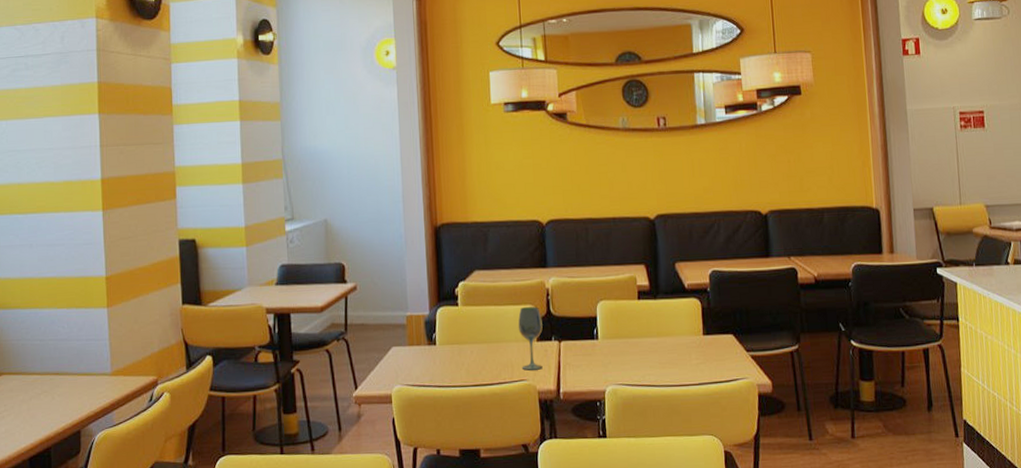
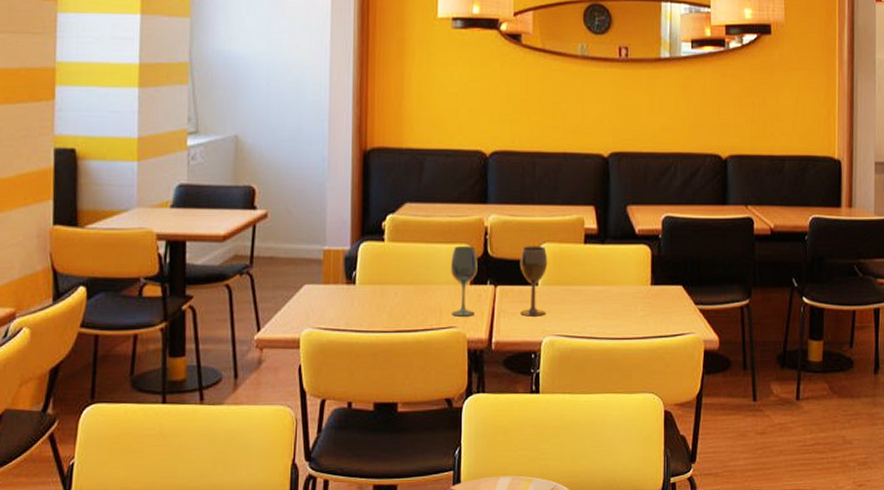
wine glass: none [580,303,608,368] -> present [519,246,548,317]

